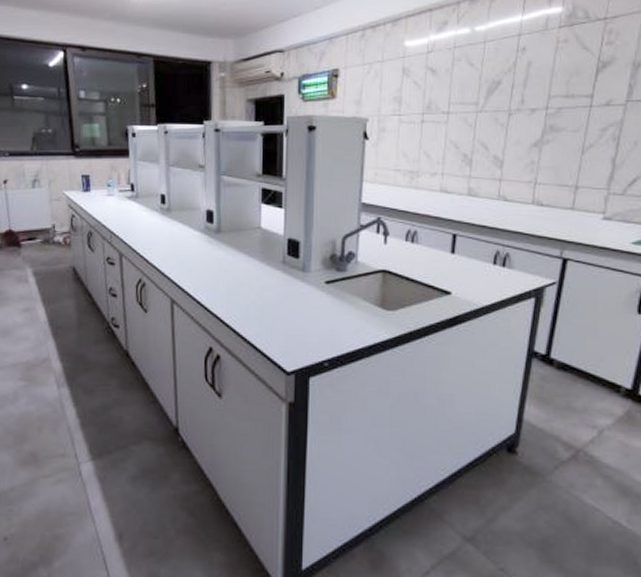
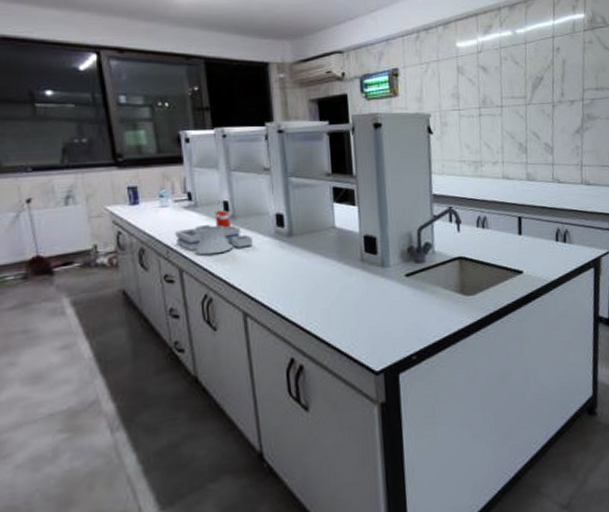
laboratory equipment: none [118,202,184,243] -> present [175,210,253,255]

